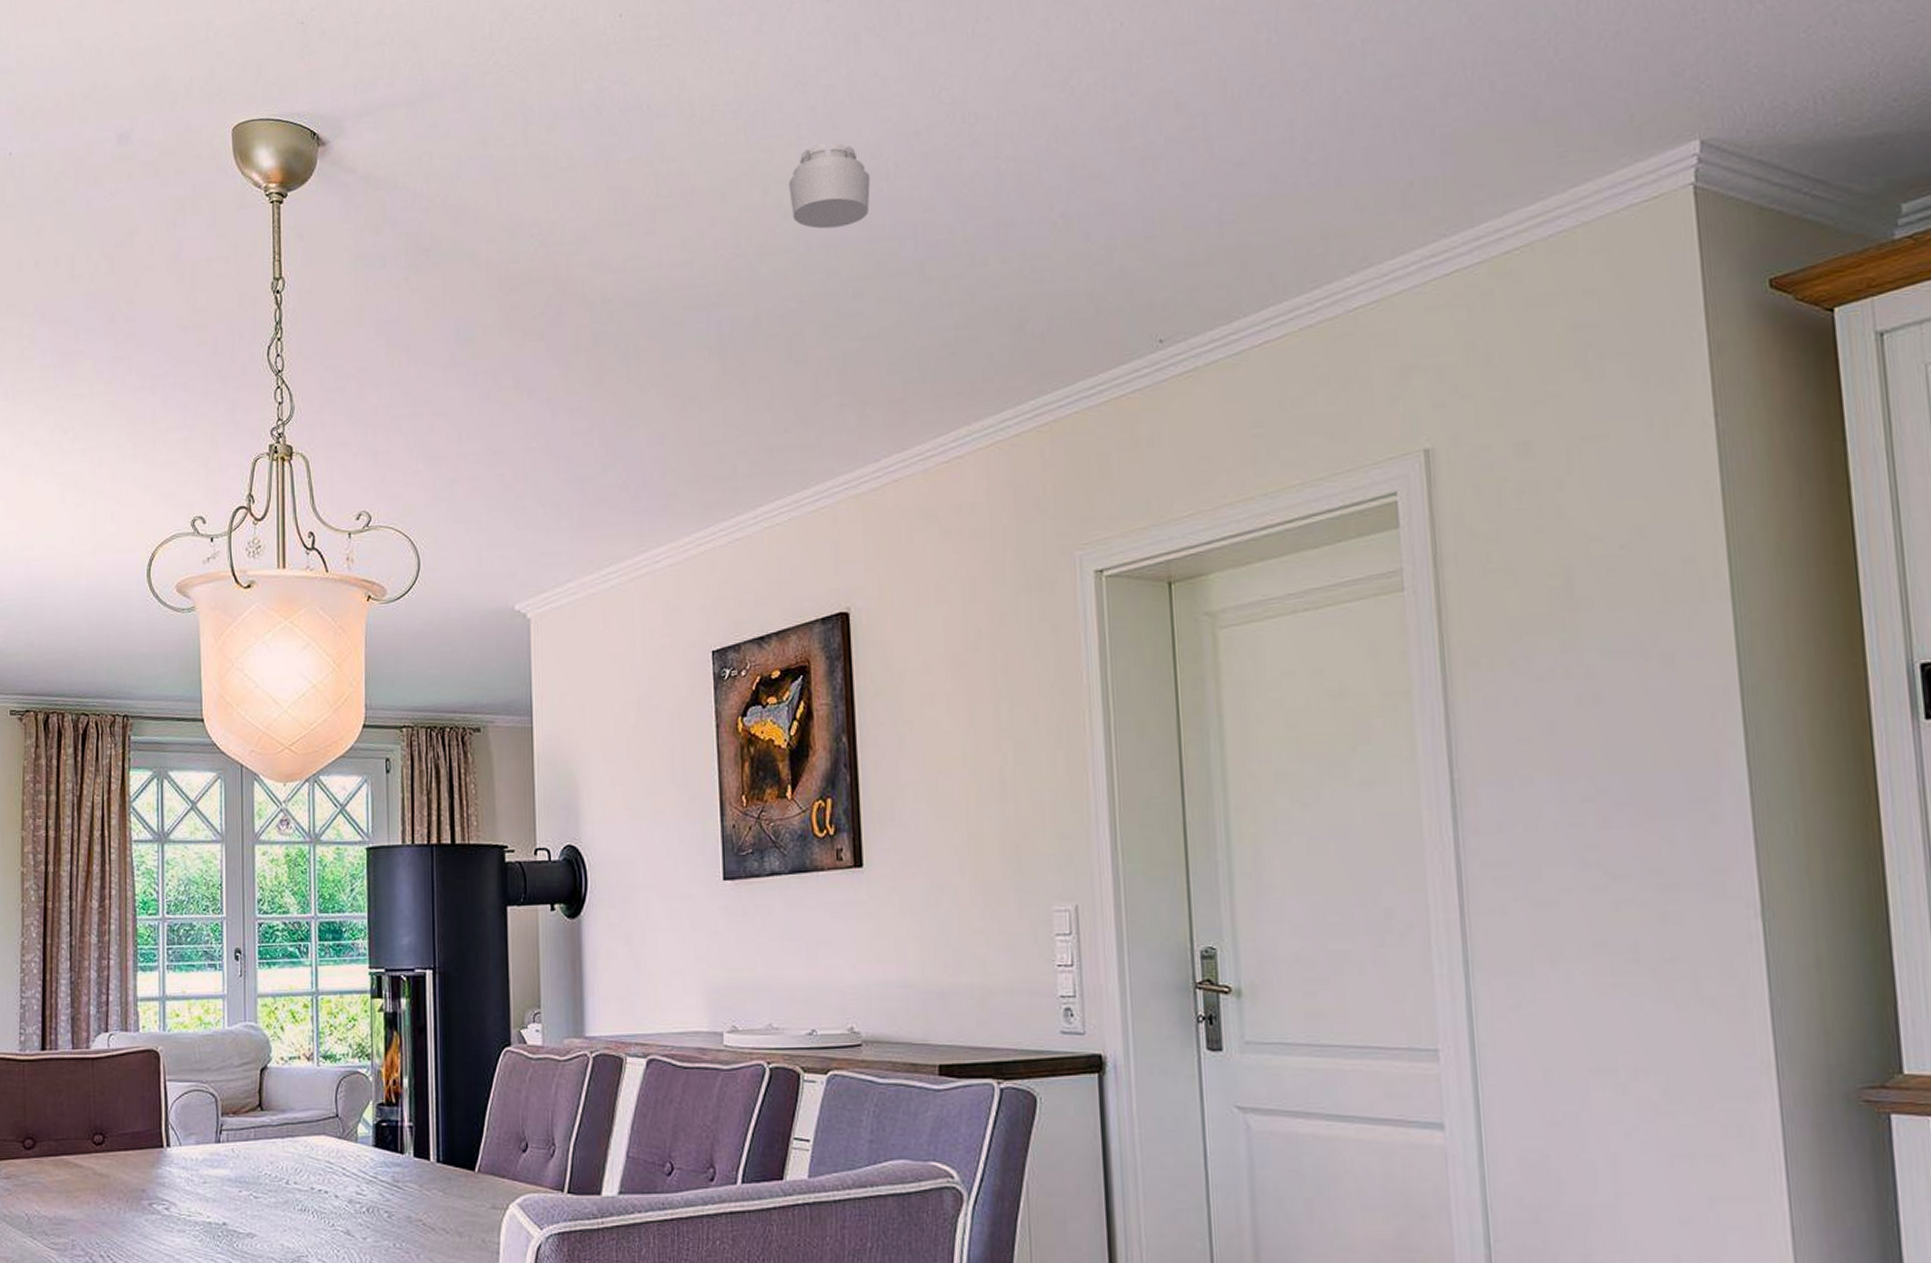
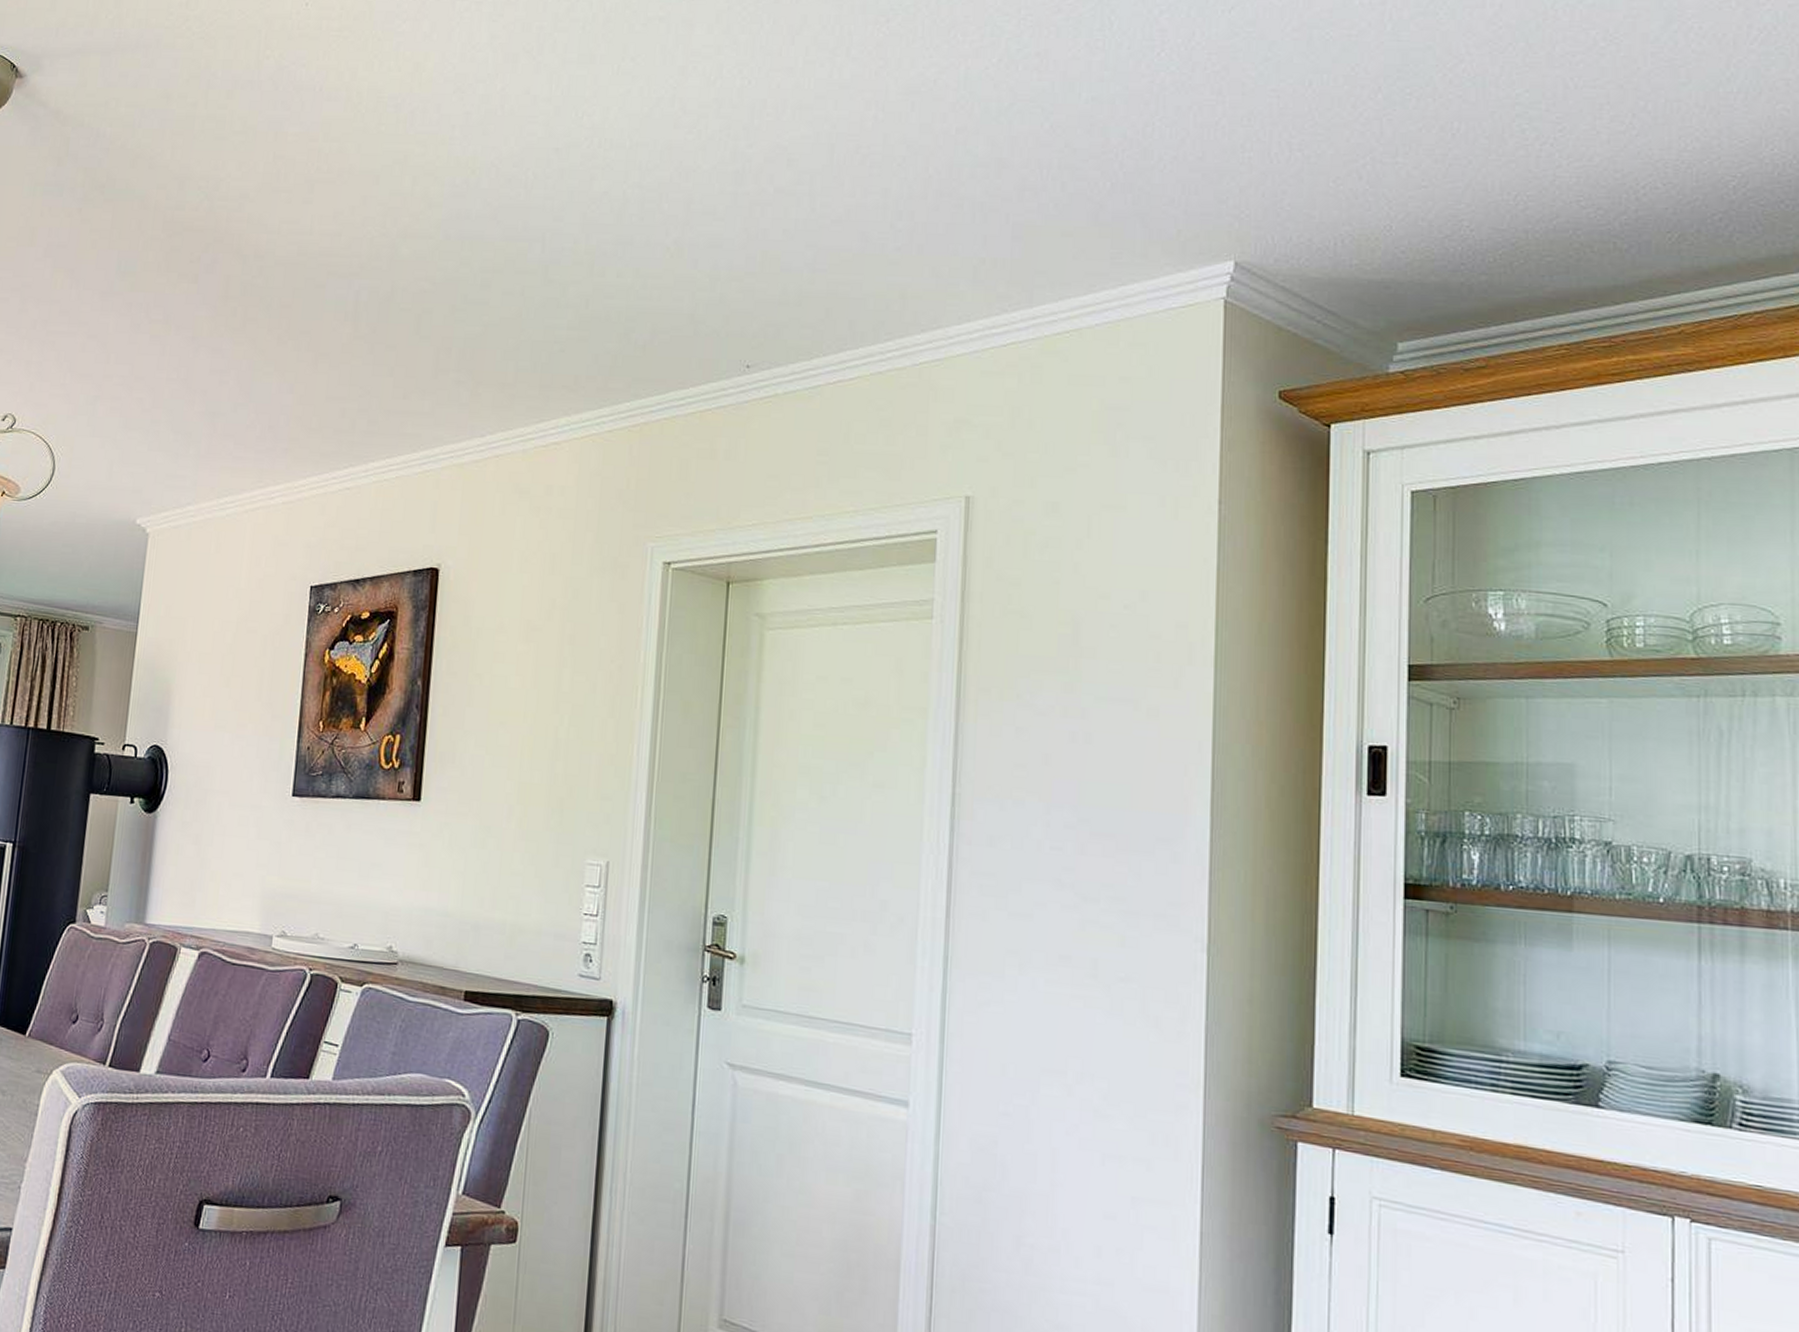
smoke detector: present [789,142,870,229] -> none [436,146,510,223]

